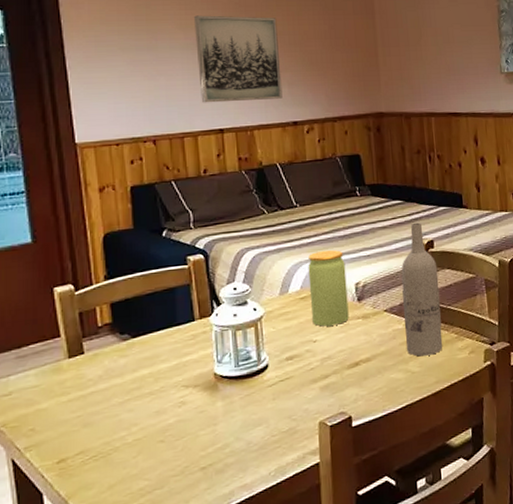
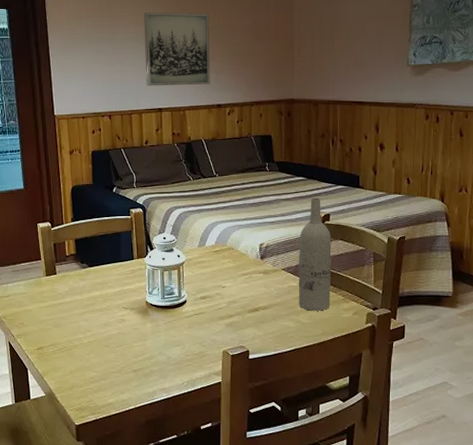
jar: present [308,250,349,327] -> none [222,215,253,276]

